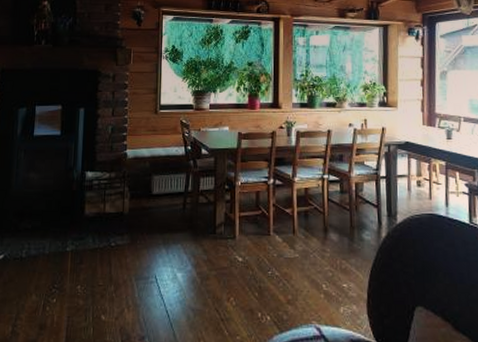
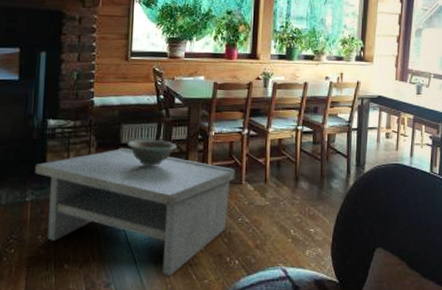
coffee table: none [75,198,263,330] -> present [35,147,235,275]
decorative bowl: none [157,189,205,217] -> present [127,139,178,166]

